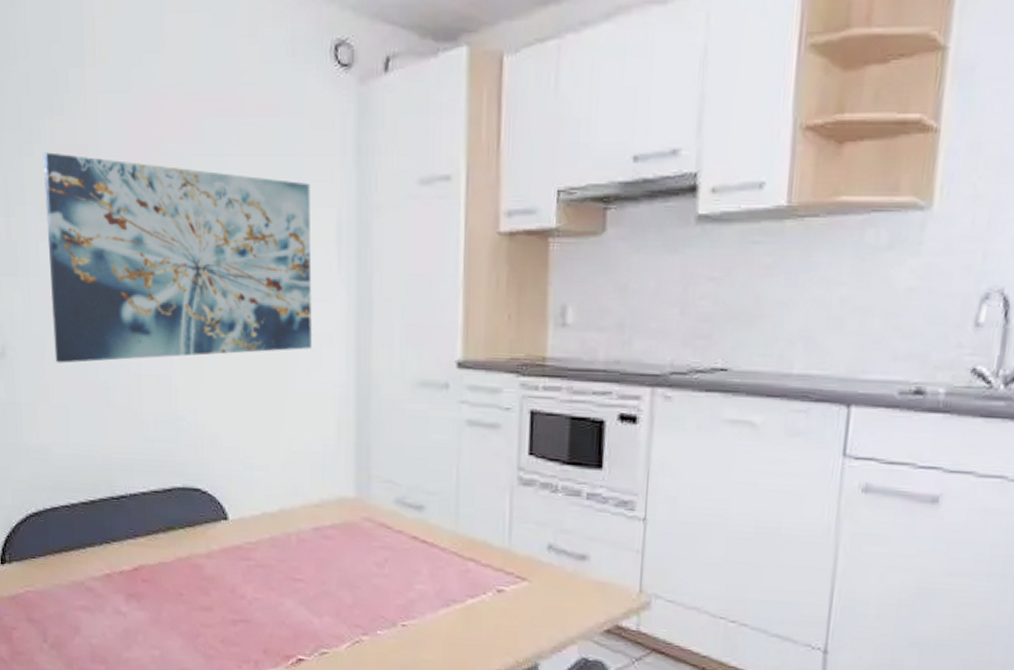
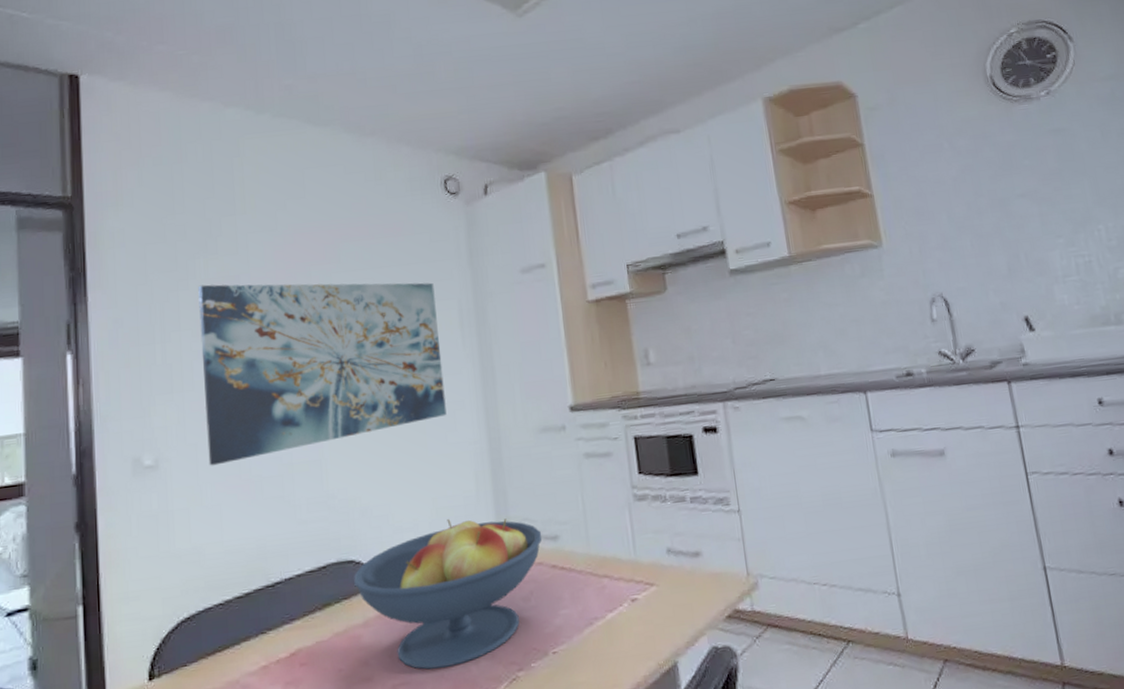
fruit bowl: none [199,465,406,616] -> present [354,518,542,670]

